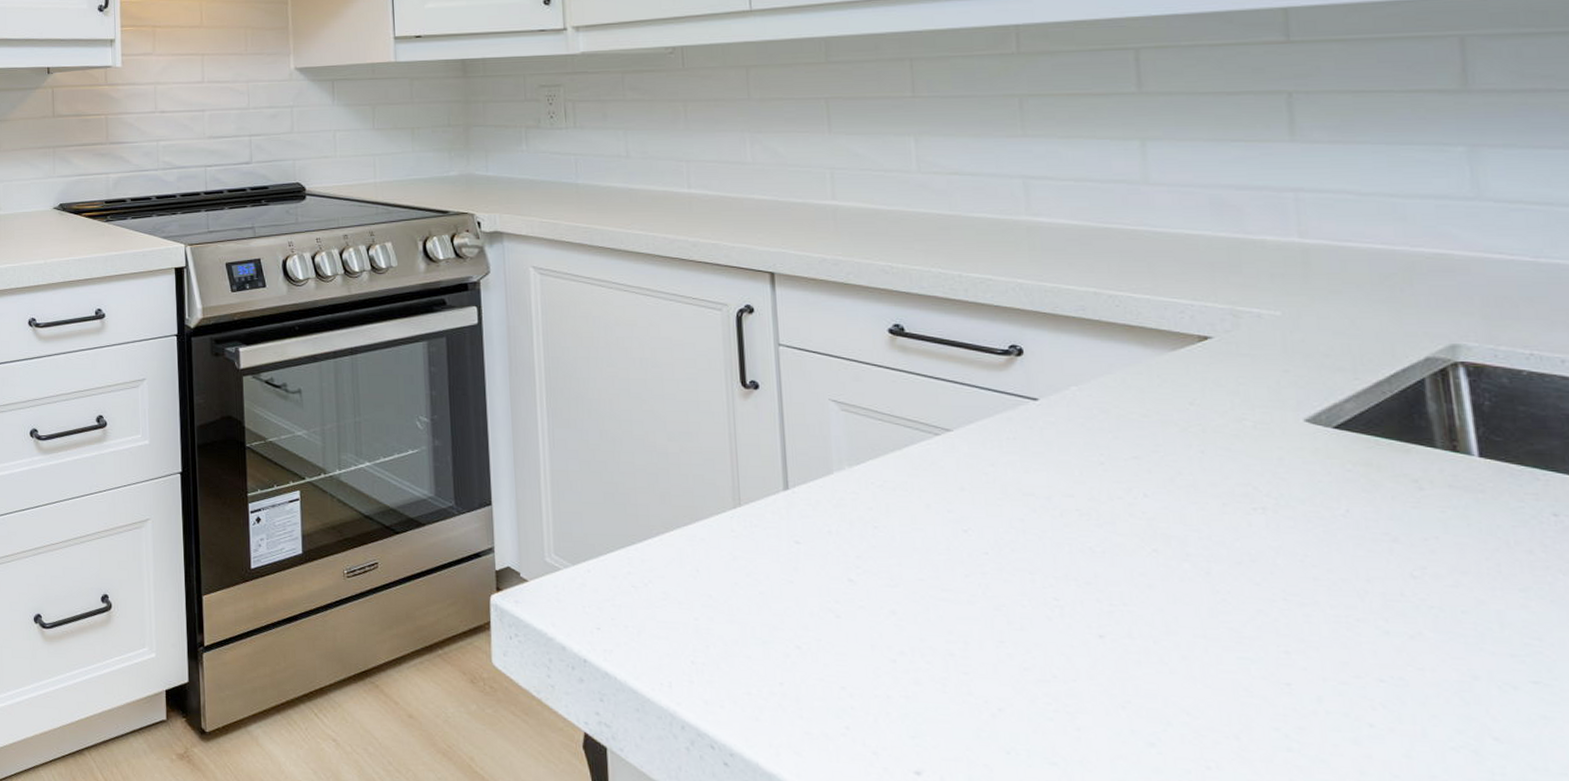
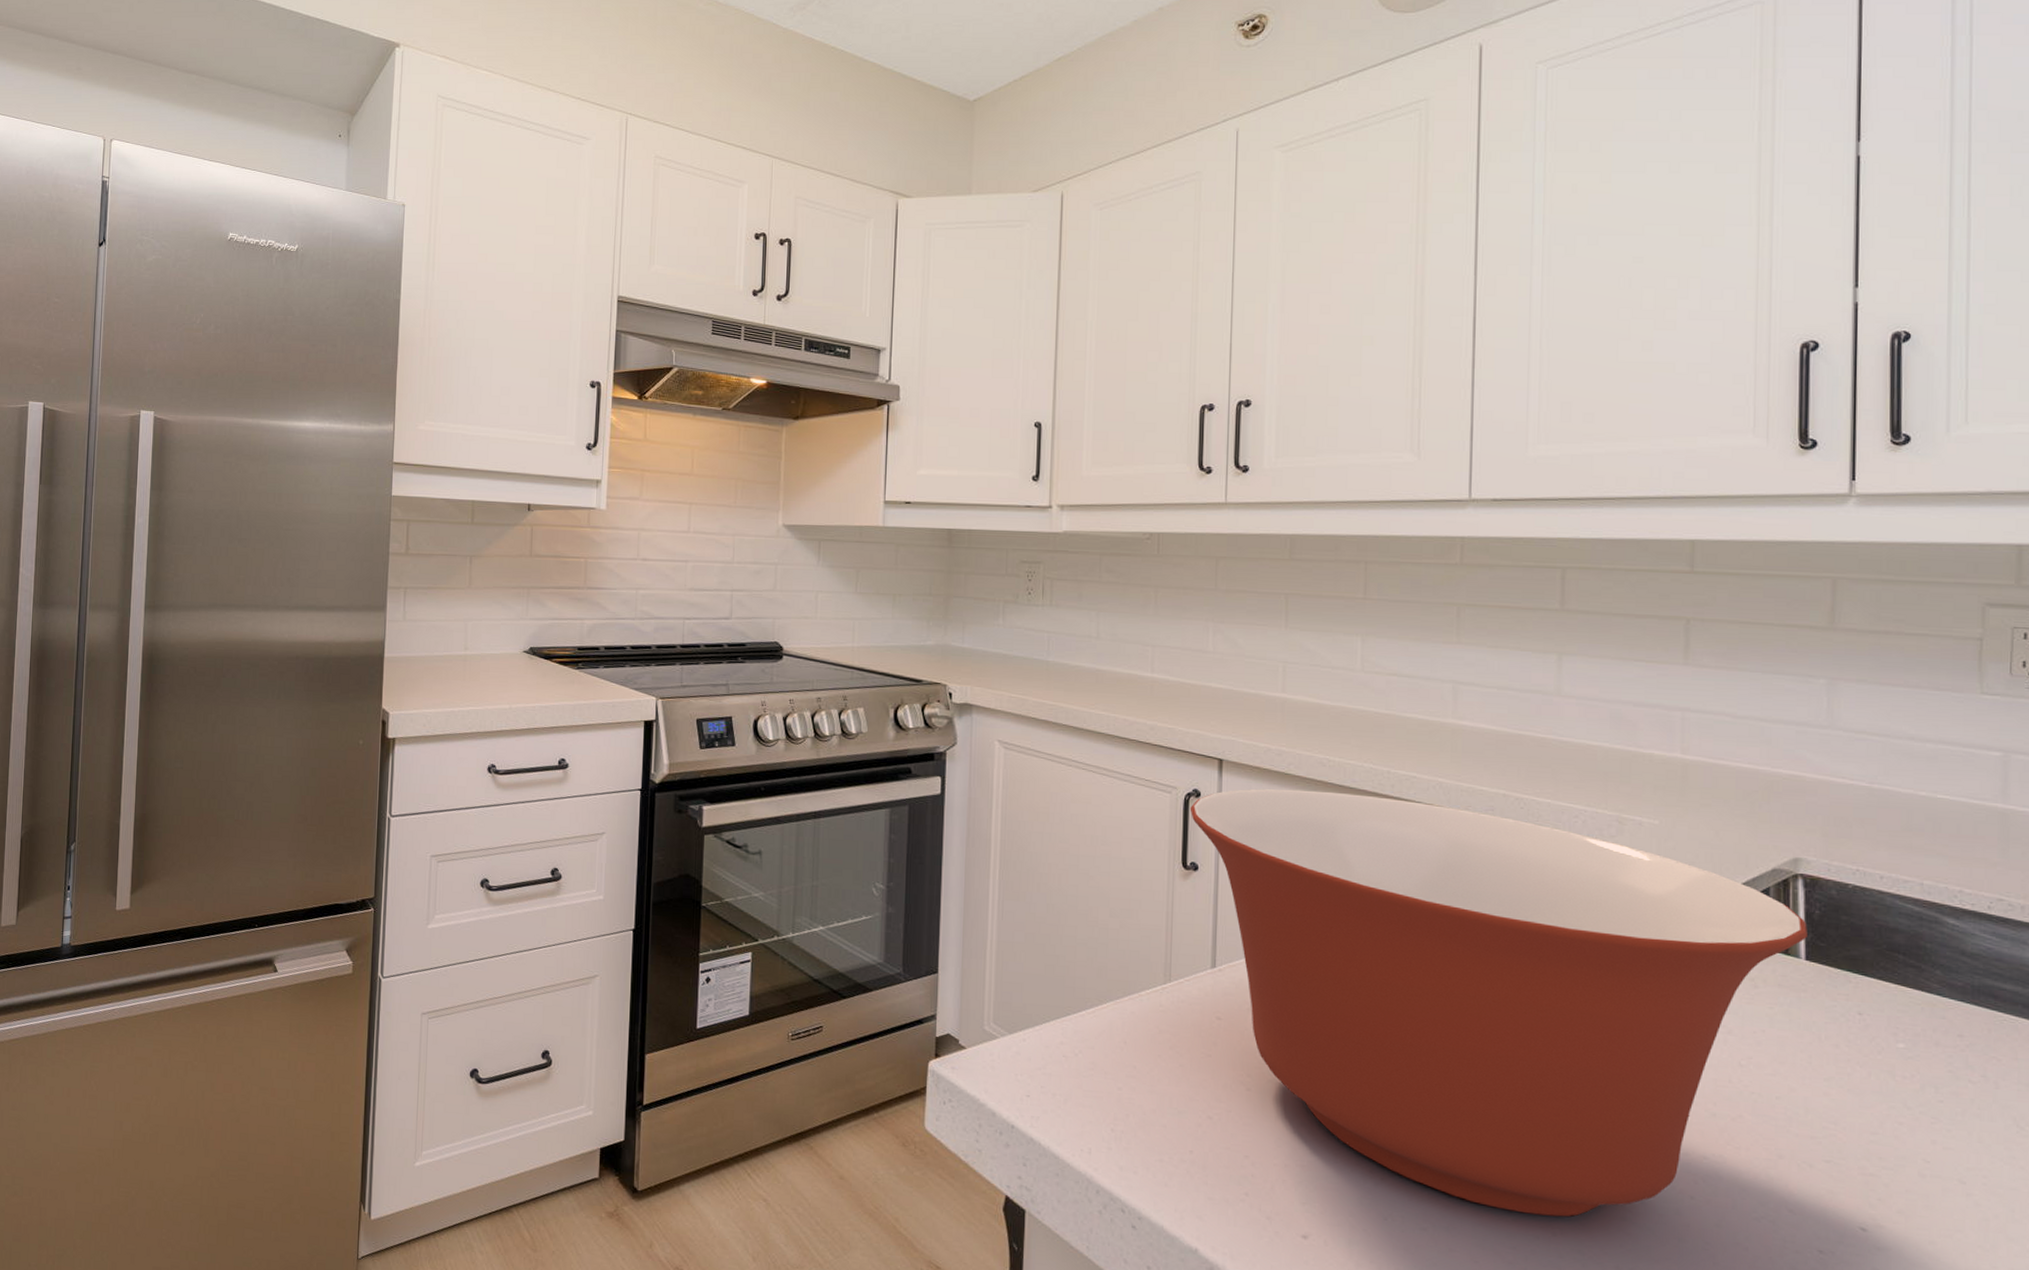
mixing bowl: none [743,299,1478,749] -> present [1189,788,1807,1217]

